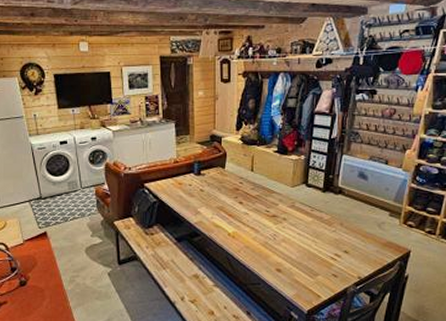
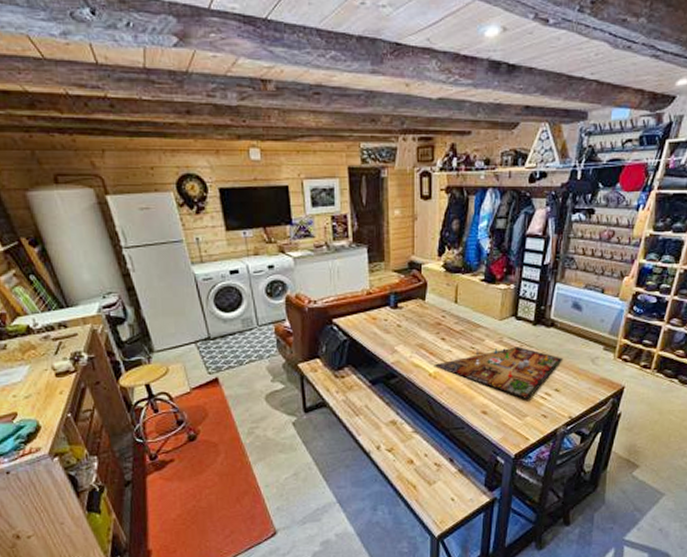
gameboard: none [232,206,352,260] -> present [434,342,564,400]

